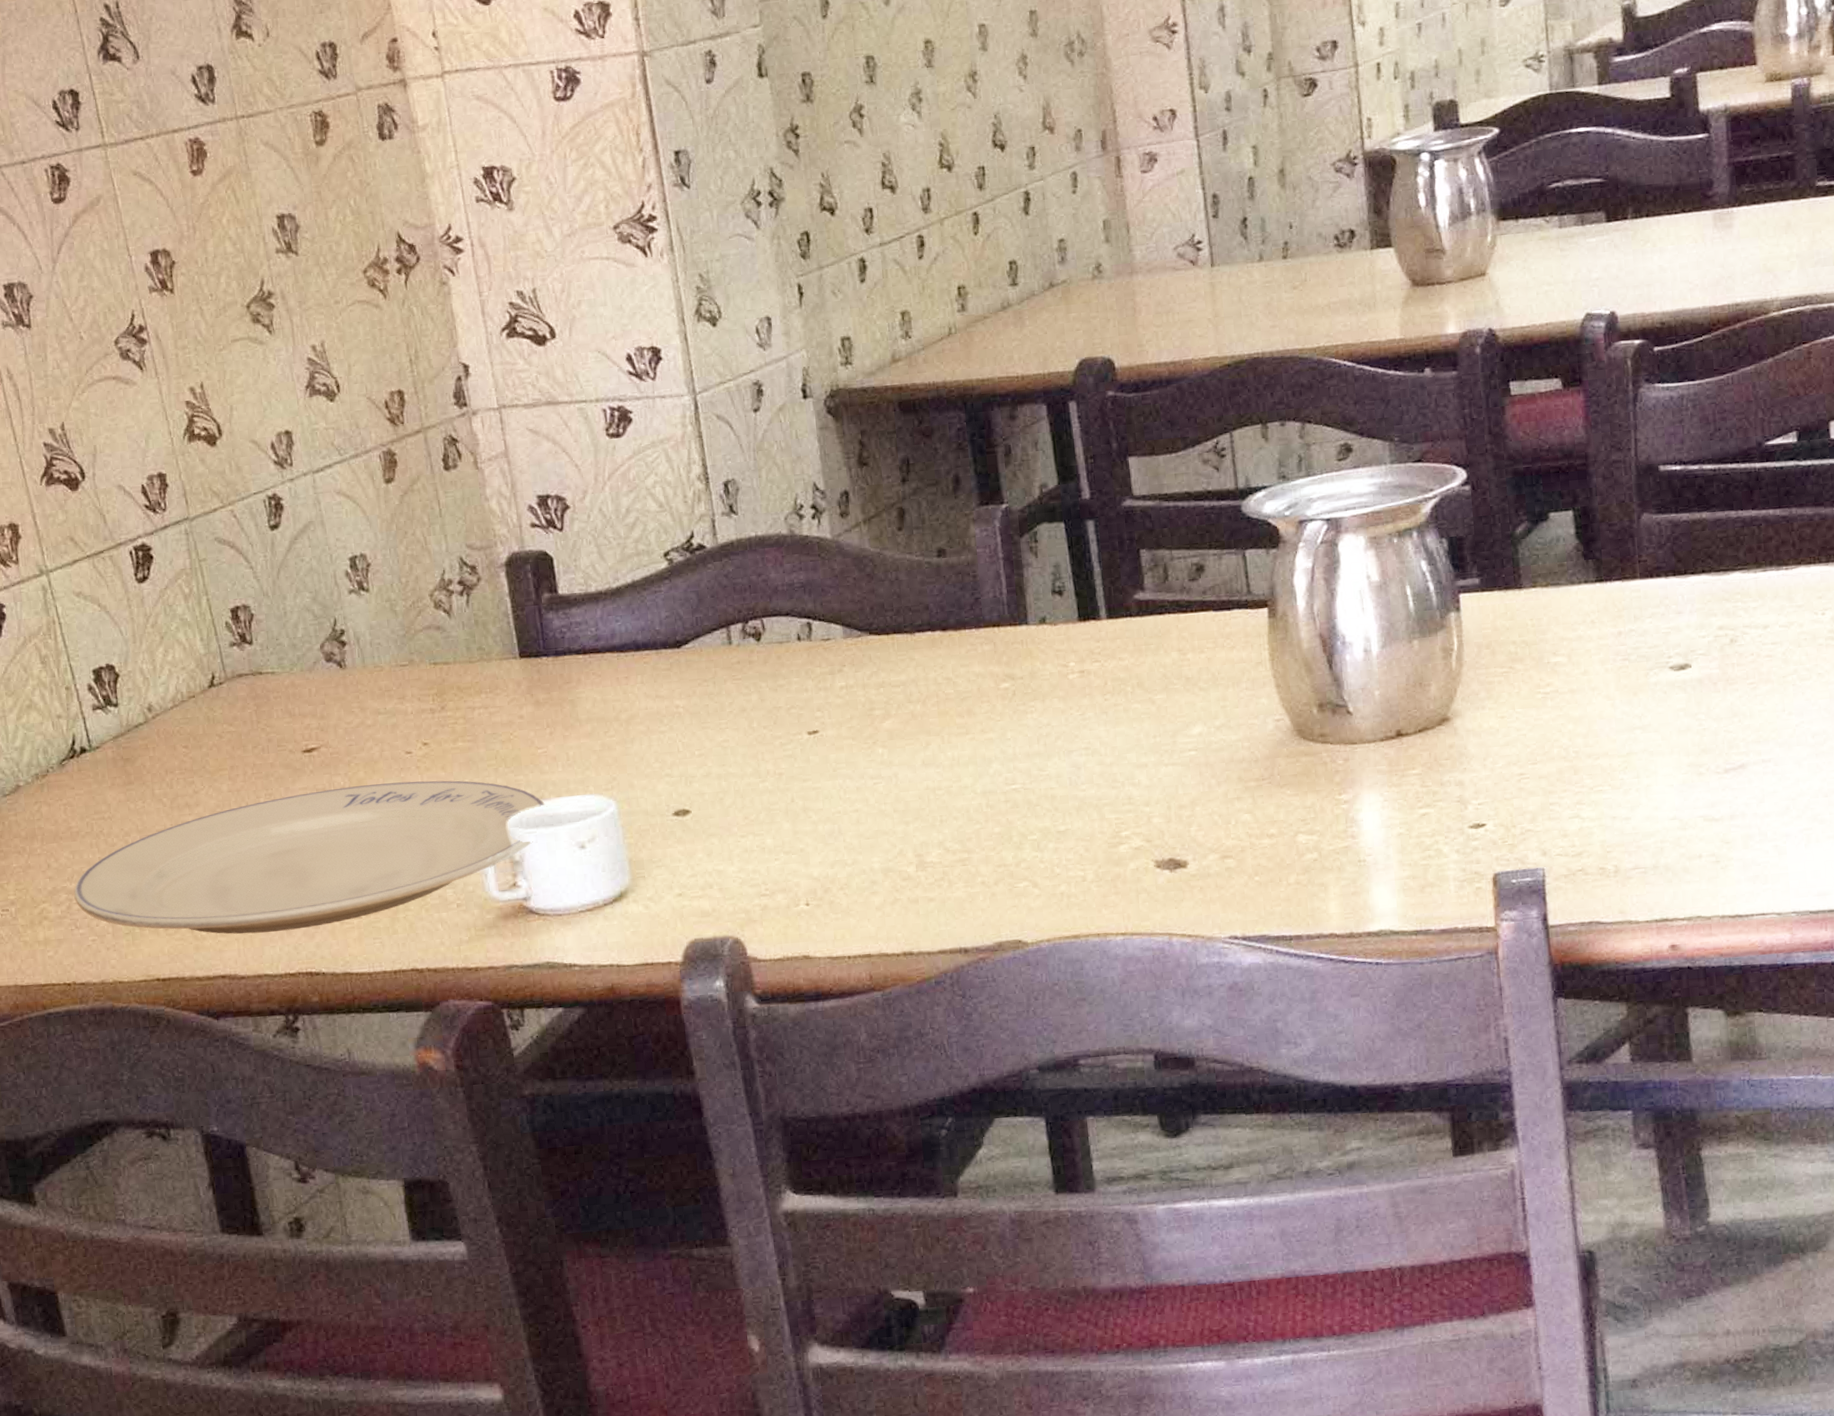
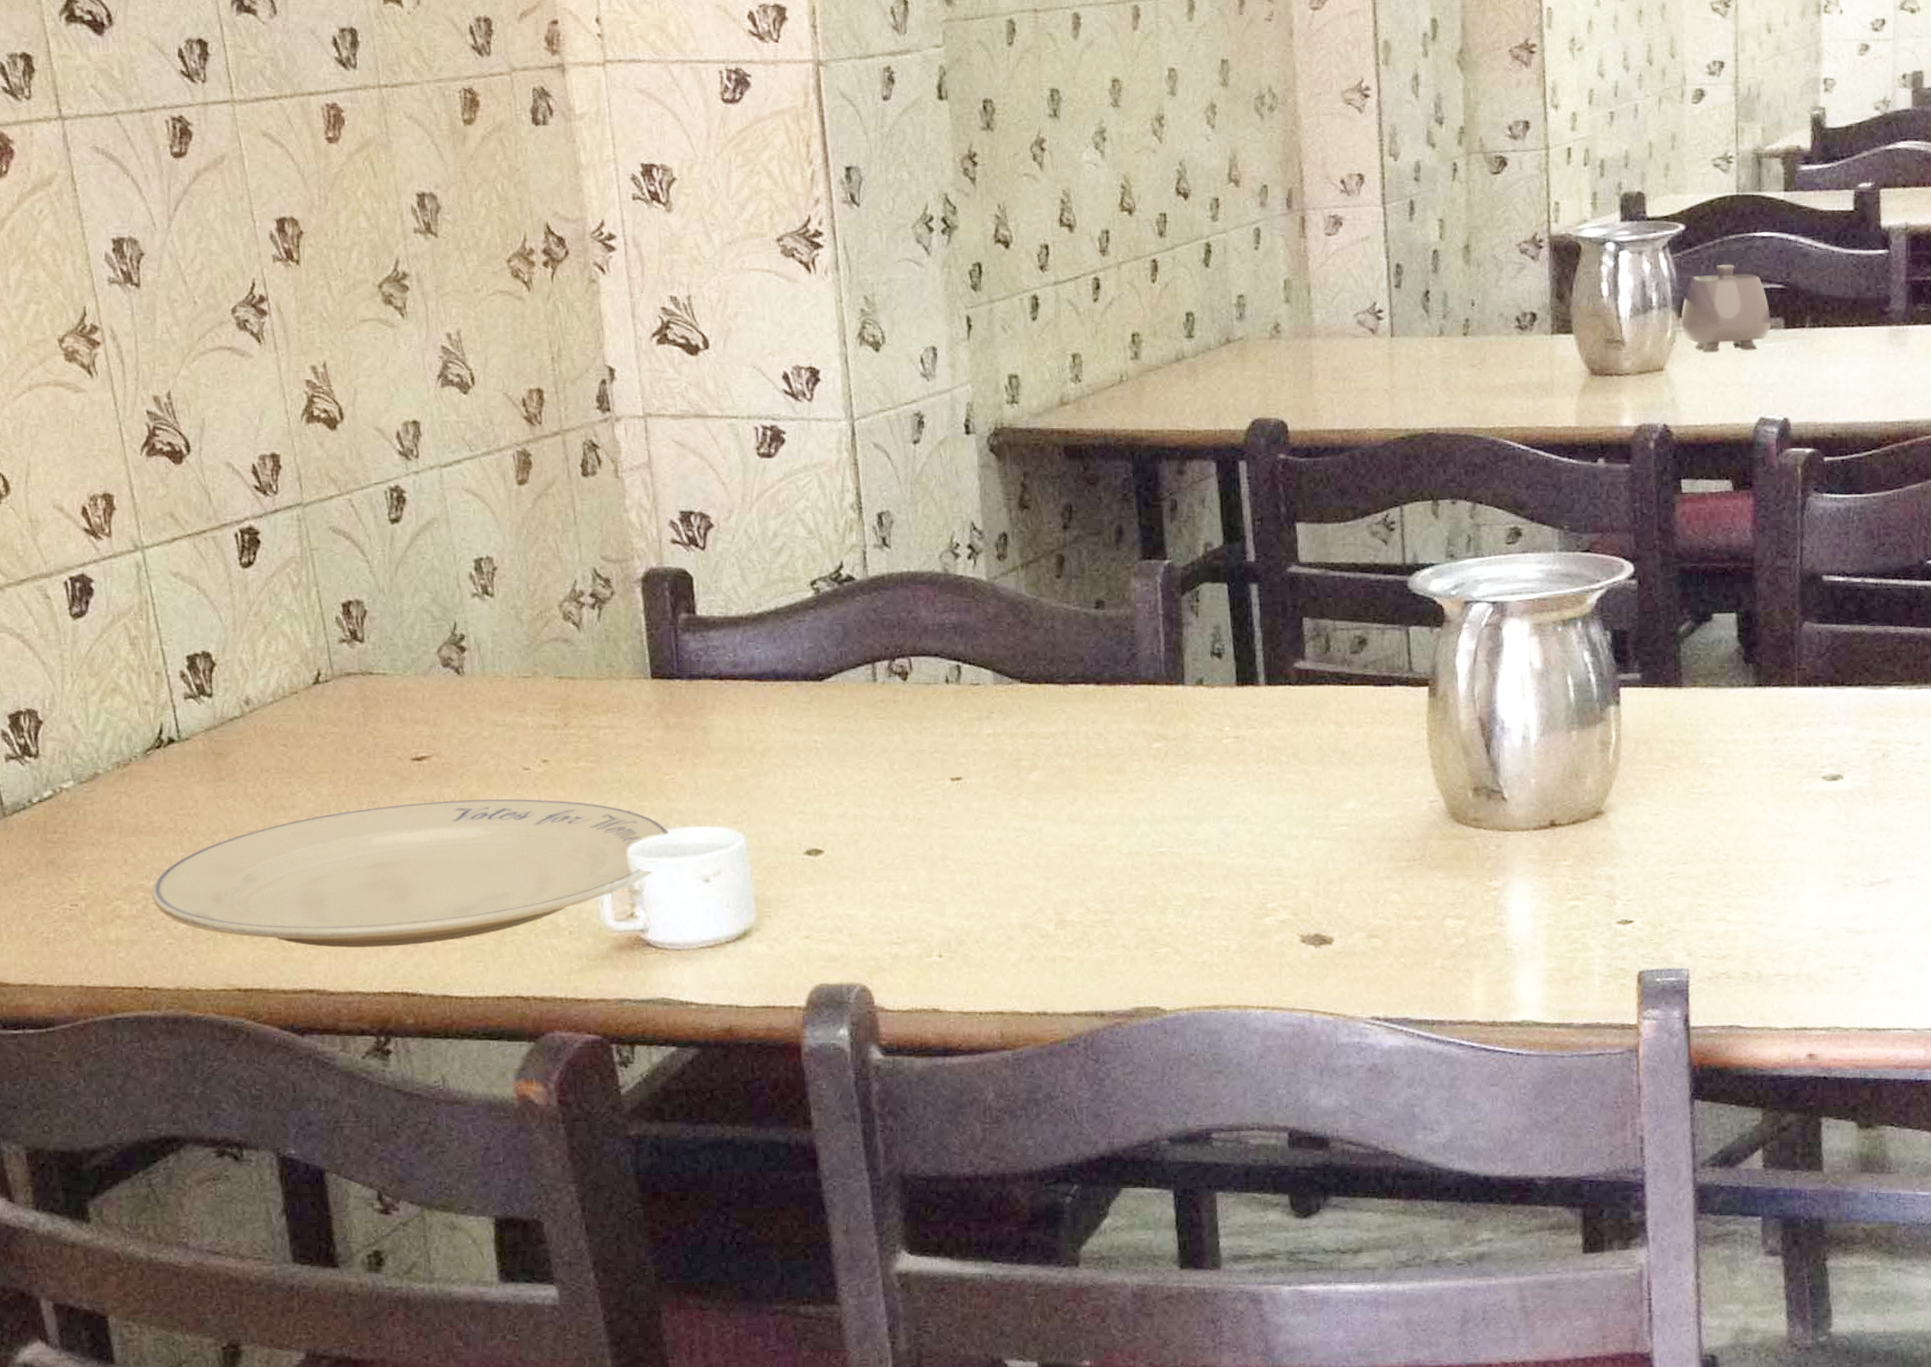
sugar bowl: none [1500,163,1592,254] -> present [1681,264,1770,353]

